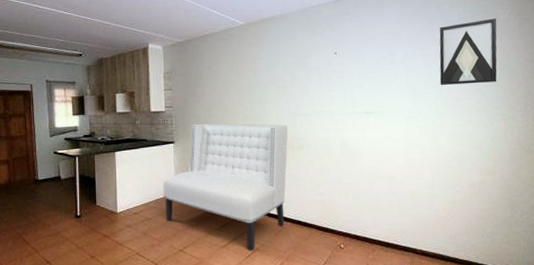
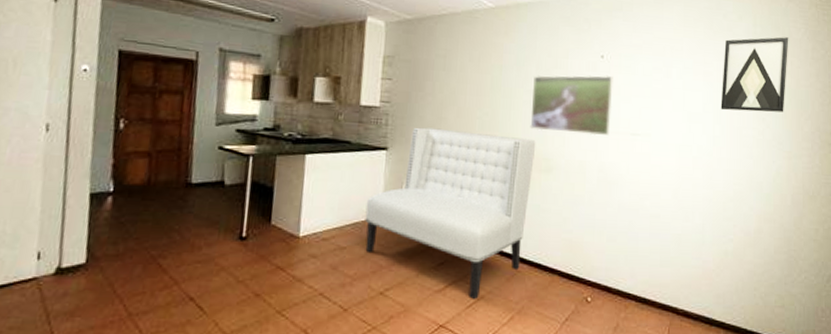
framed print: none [281,67,348,117] -> present [530,75,613,136]

